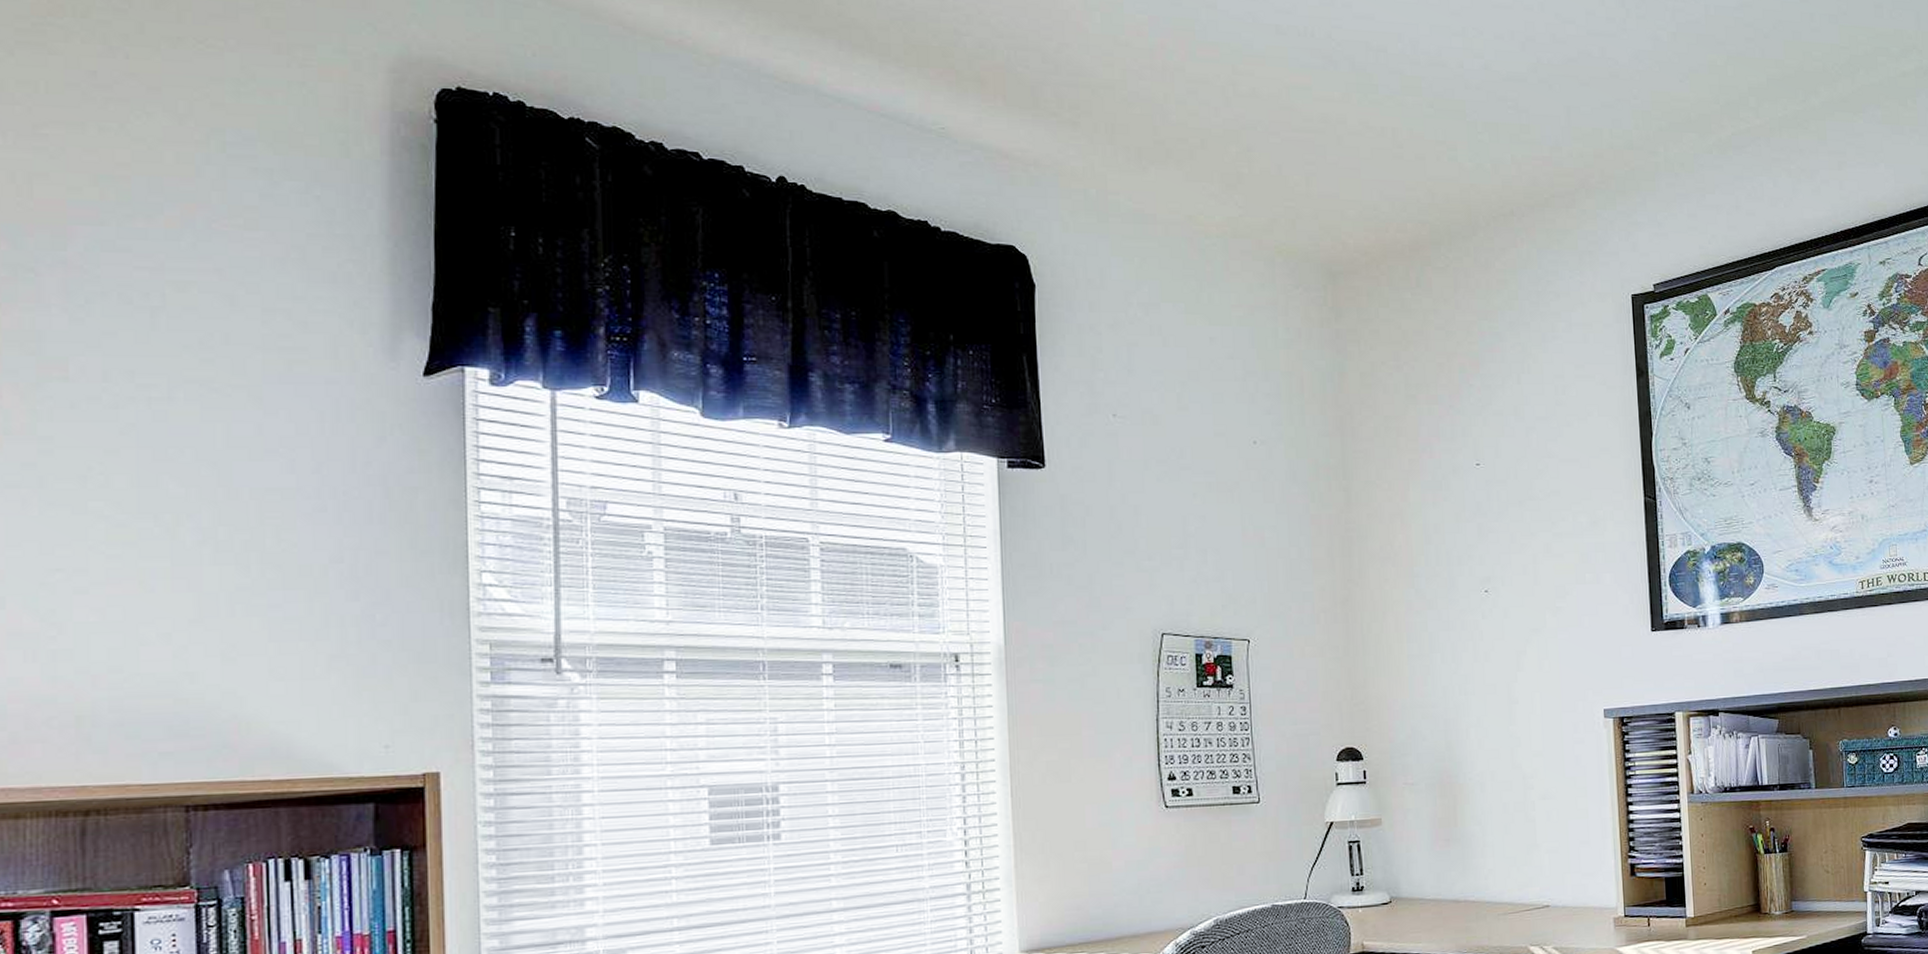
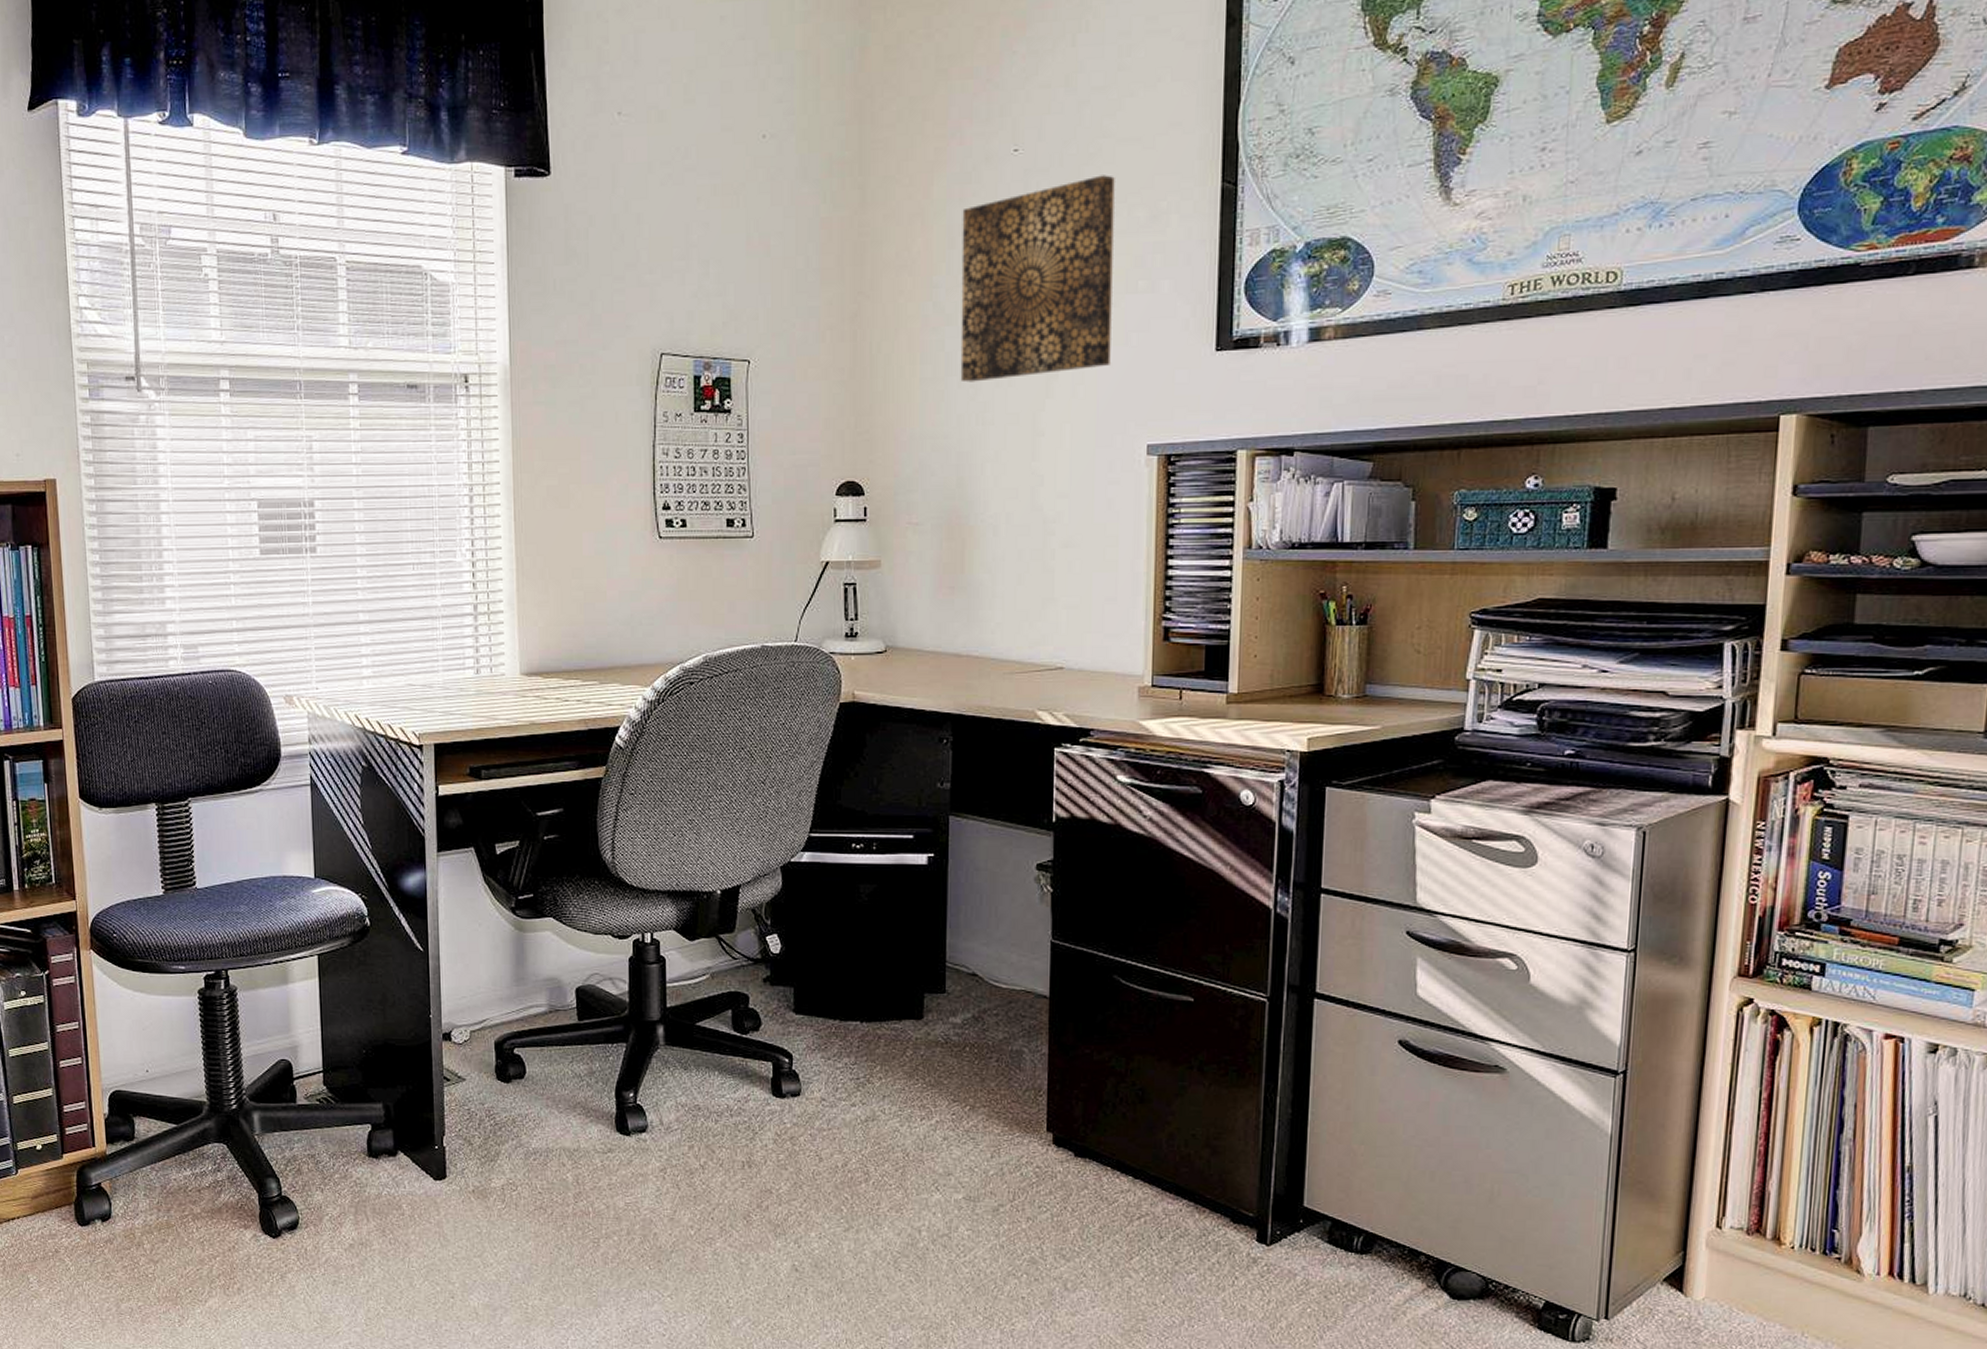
wall art: none [1436,487,1569,658] -> present [960,175,1115,383]

